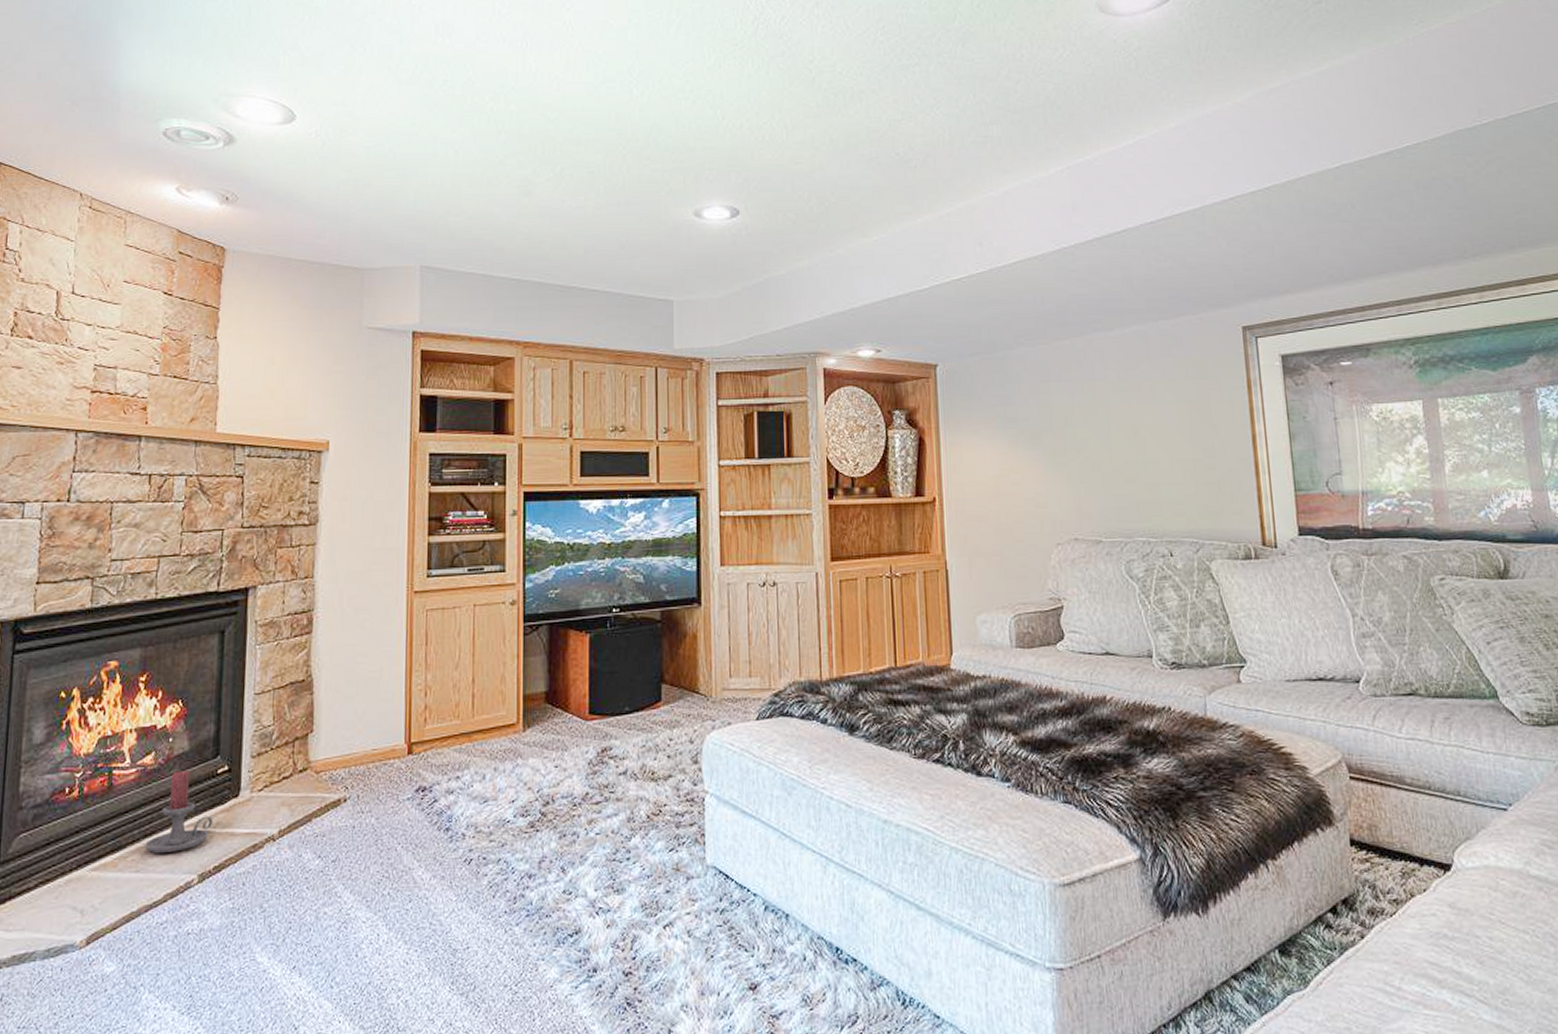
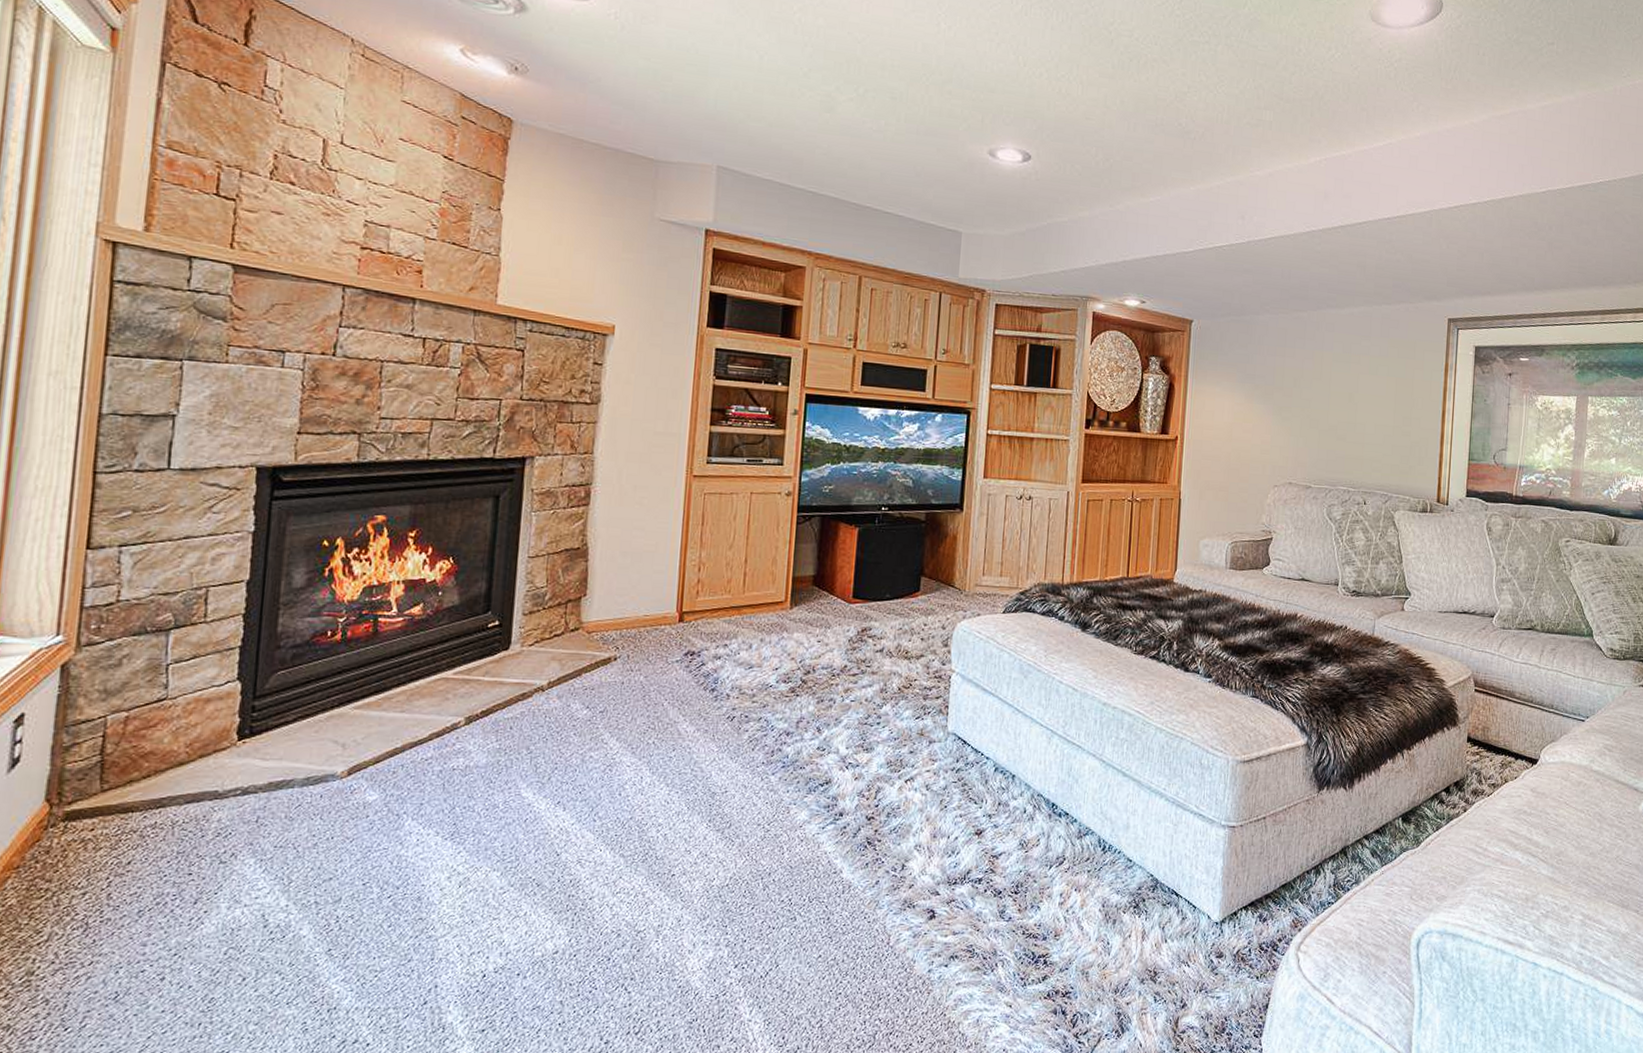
candle holder: present [145,769,214,854] -> none [411,622,483,697]

